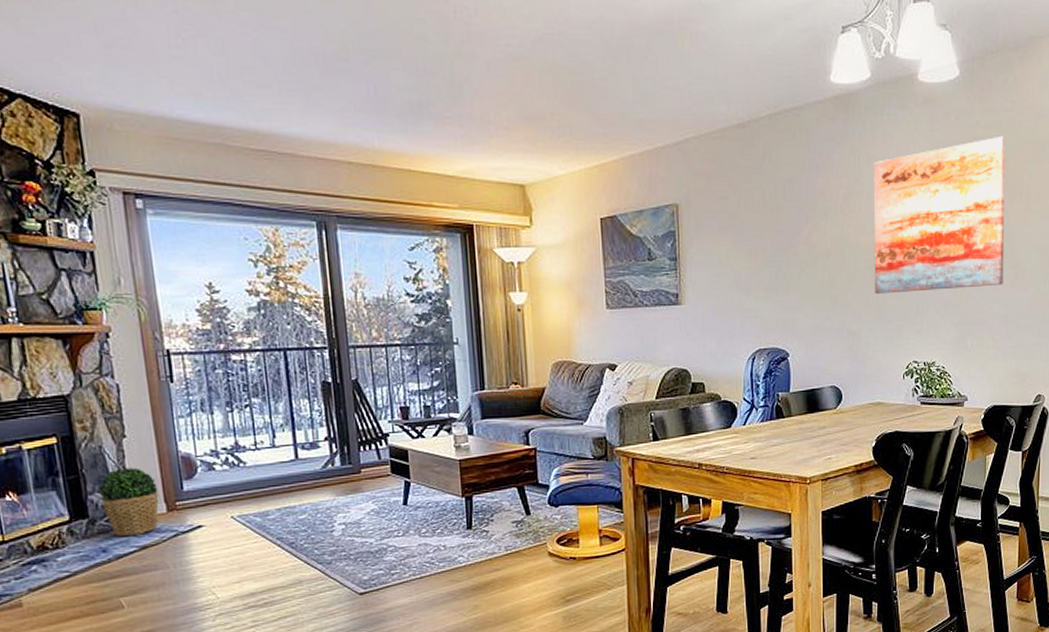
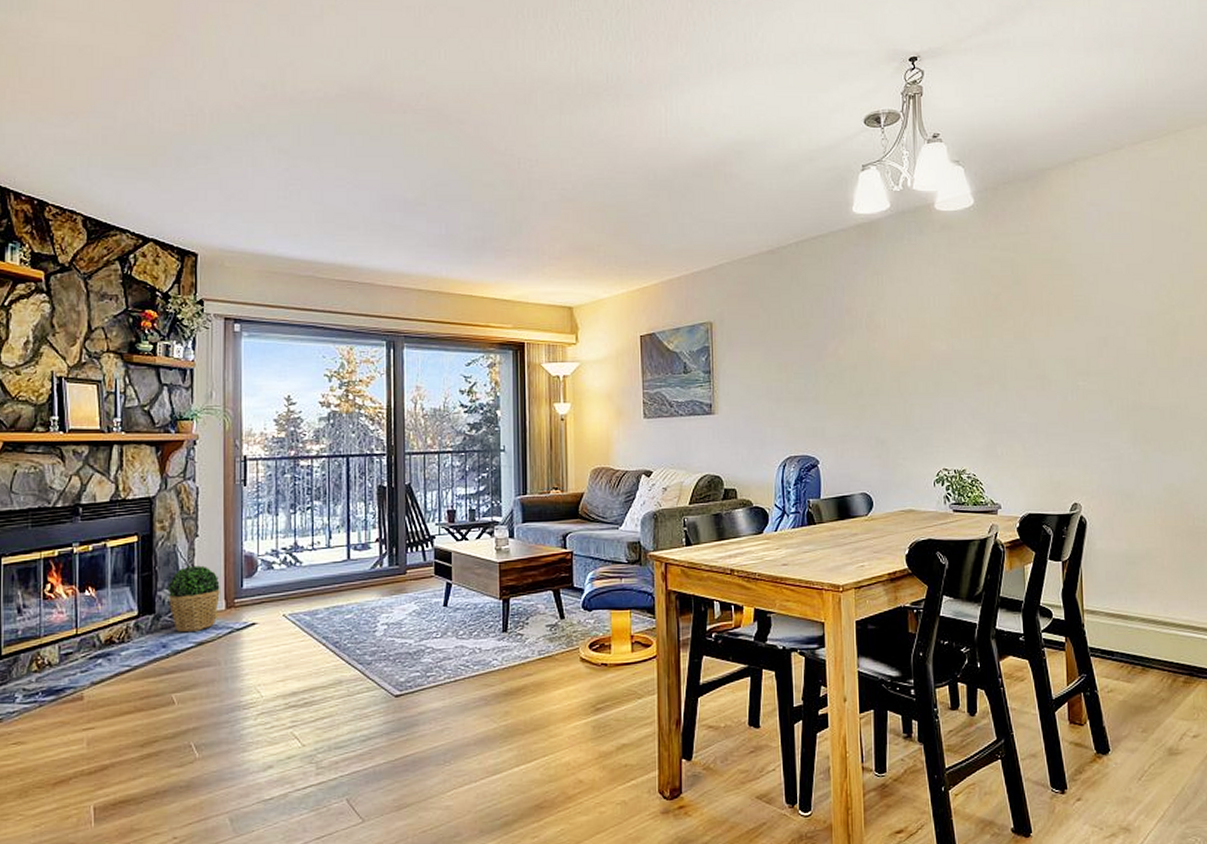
wall art: present [873,136,1006,294] -> none [896,256,1030,403]

